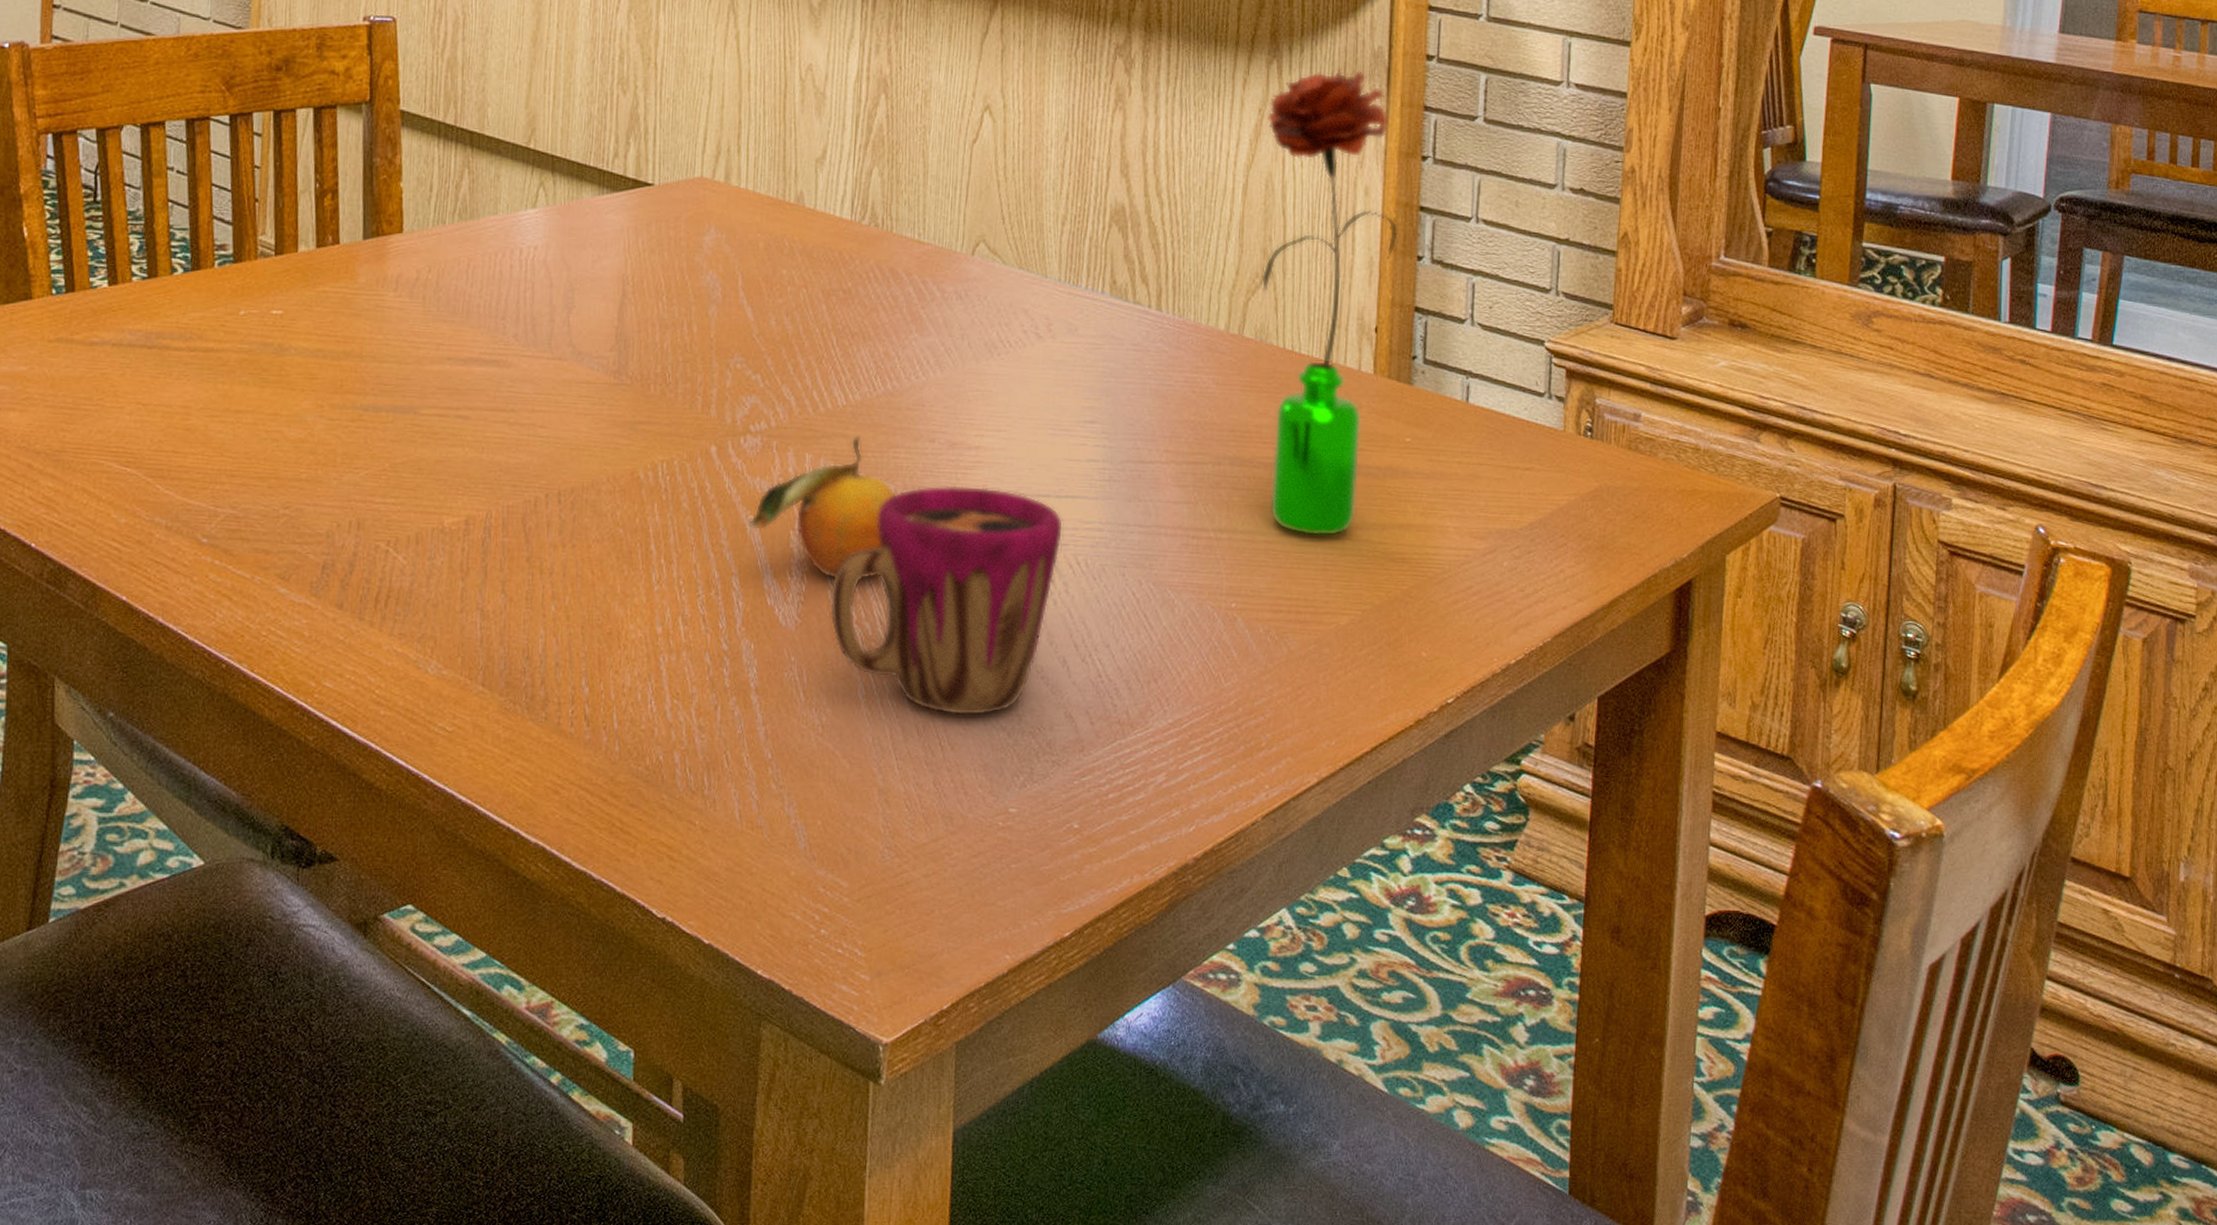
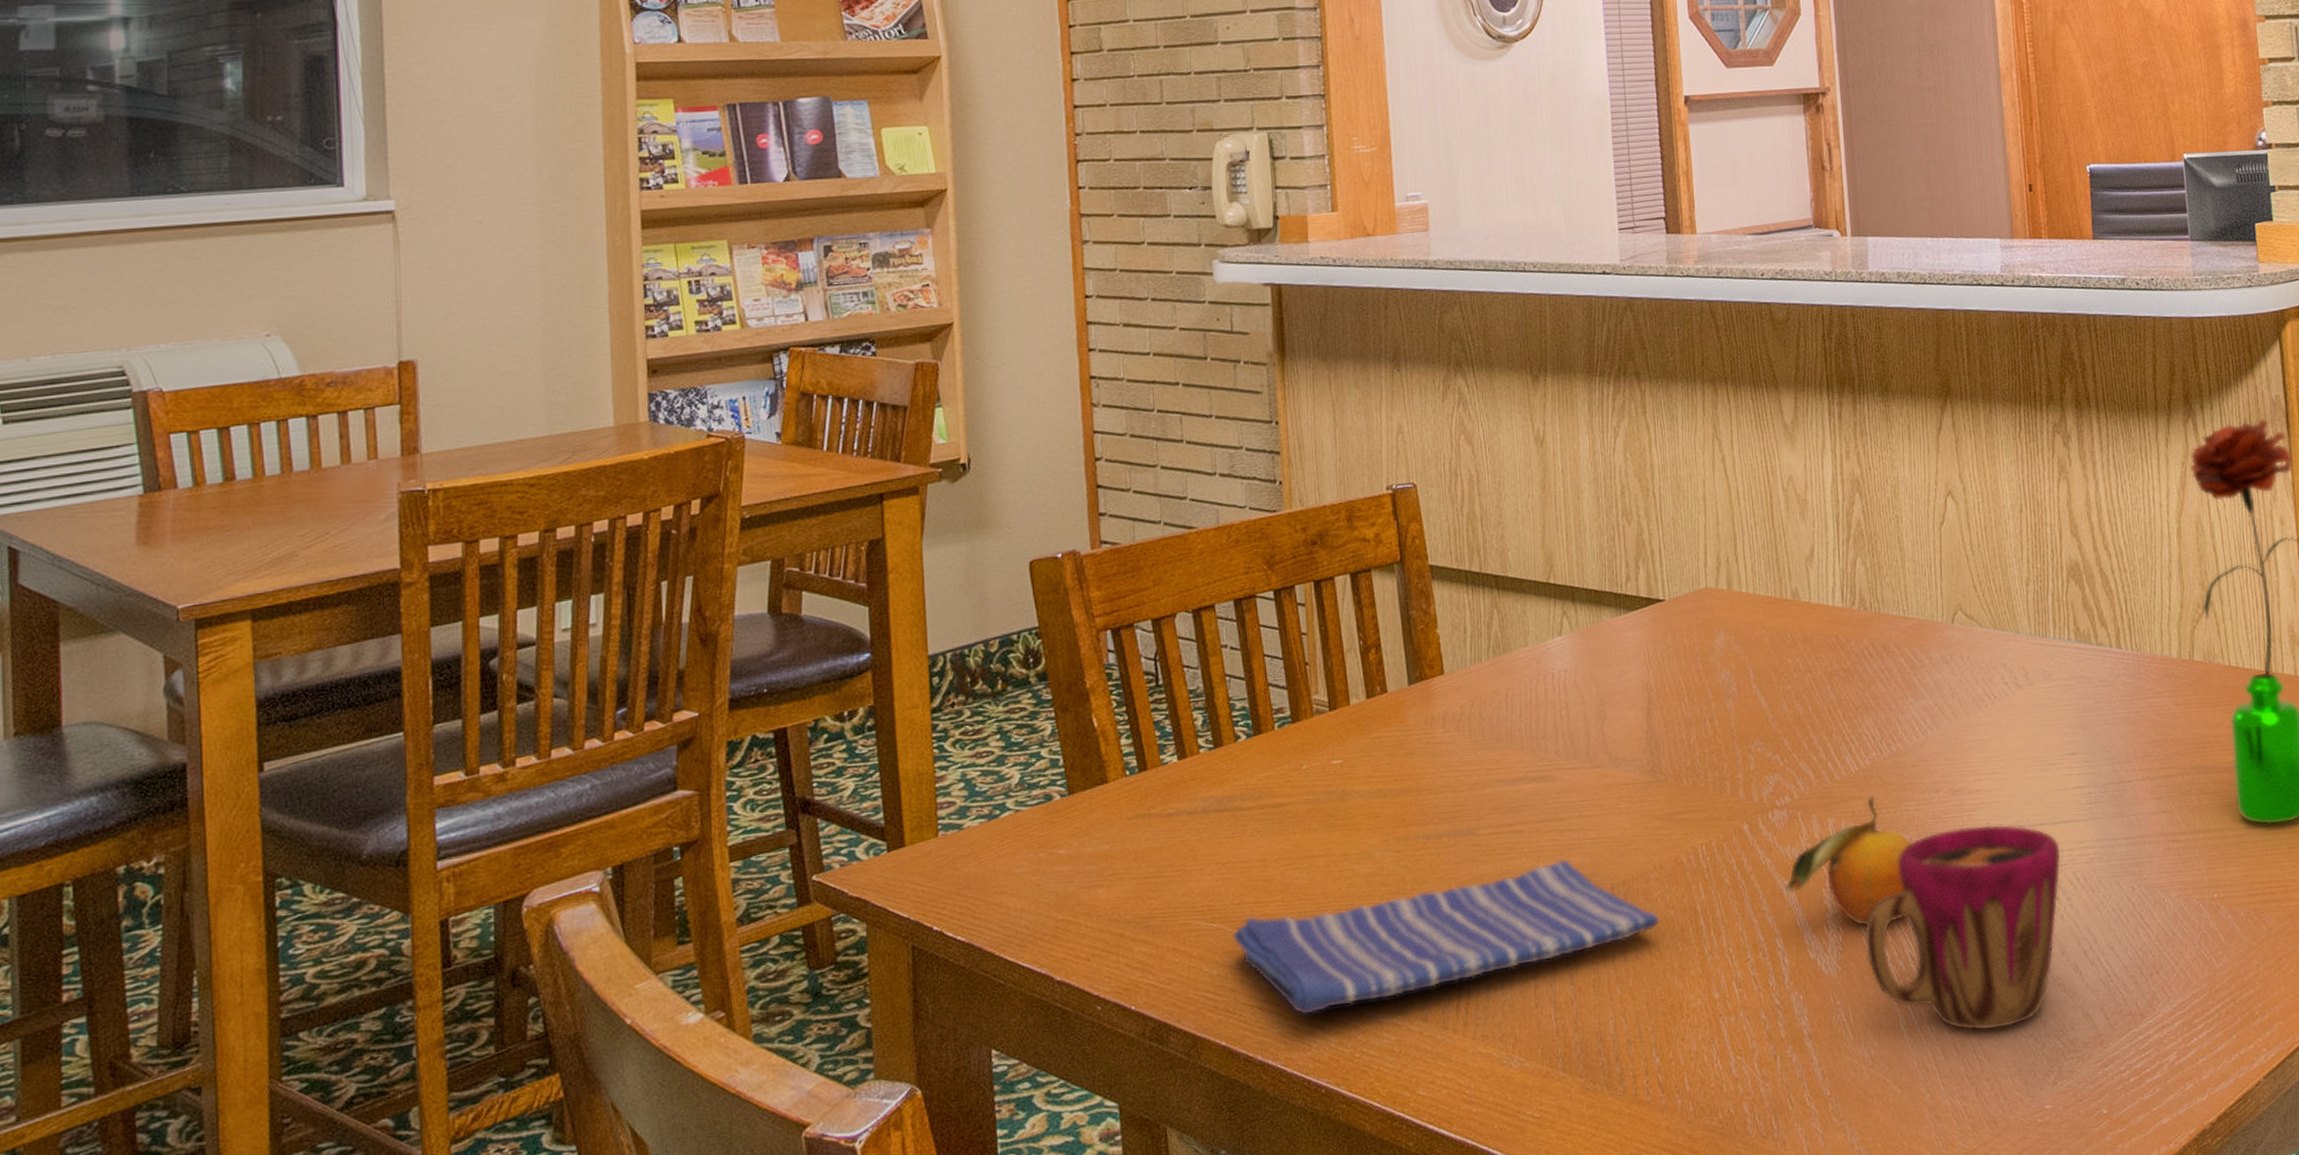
dish towel: none [145,454,607,582] -> present [1232,858,1660,1016]

